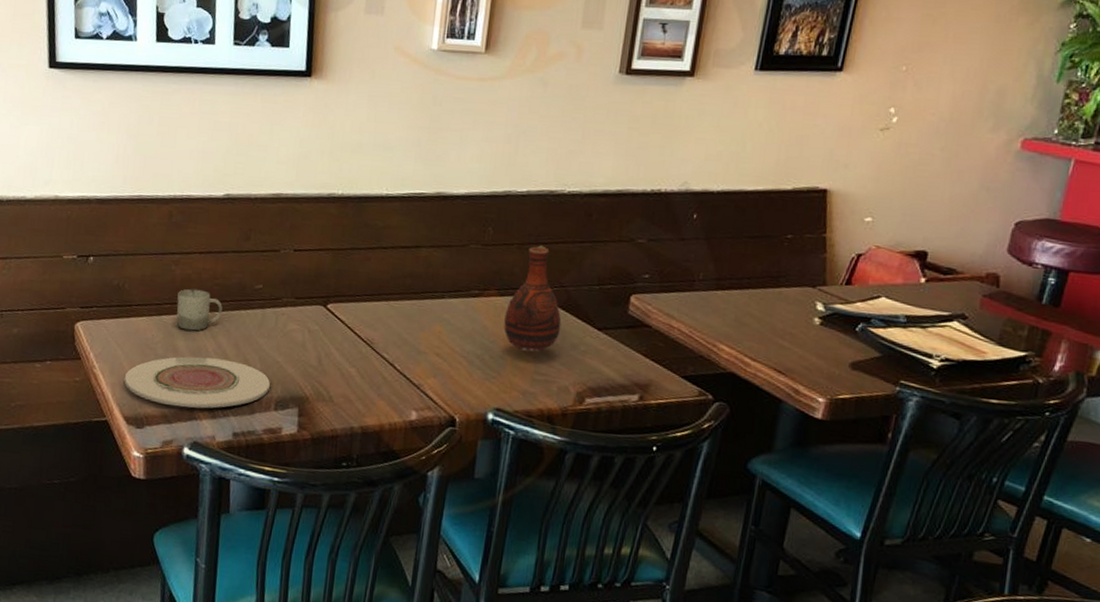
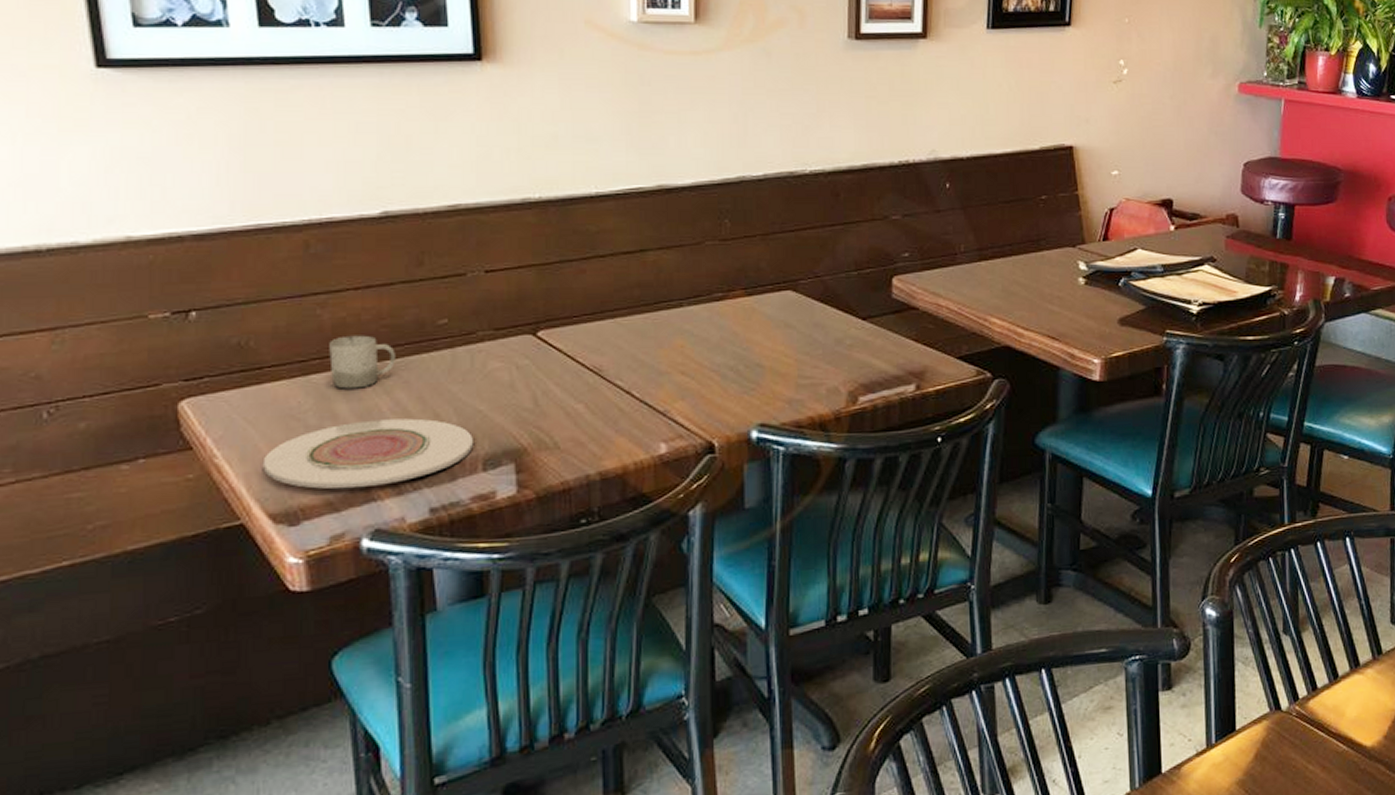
vase: present [504,245,562,352] -> none [756,234,822,354]

